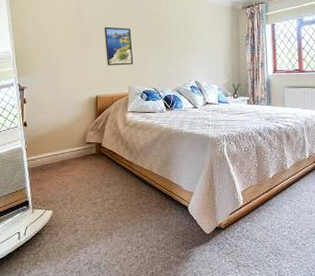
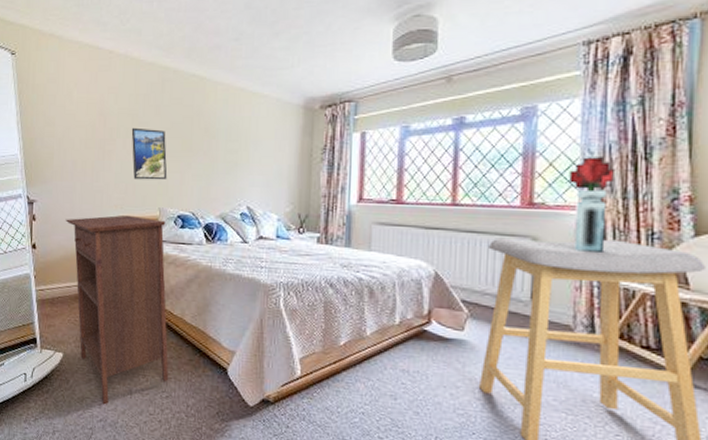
nightstand: none [52,93,142,250] -> present [65,215,169,405]

